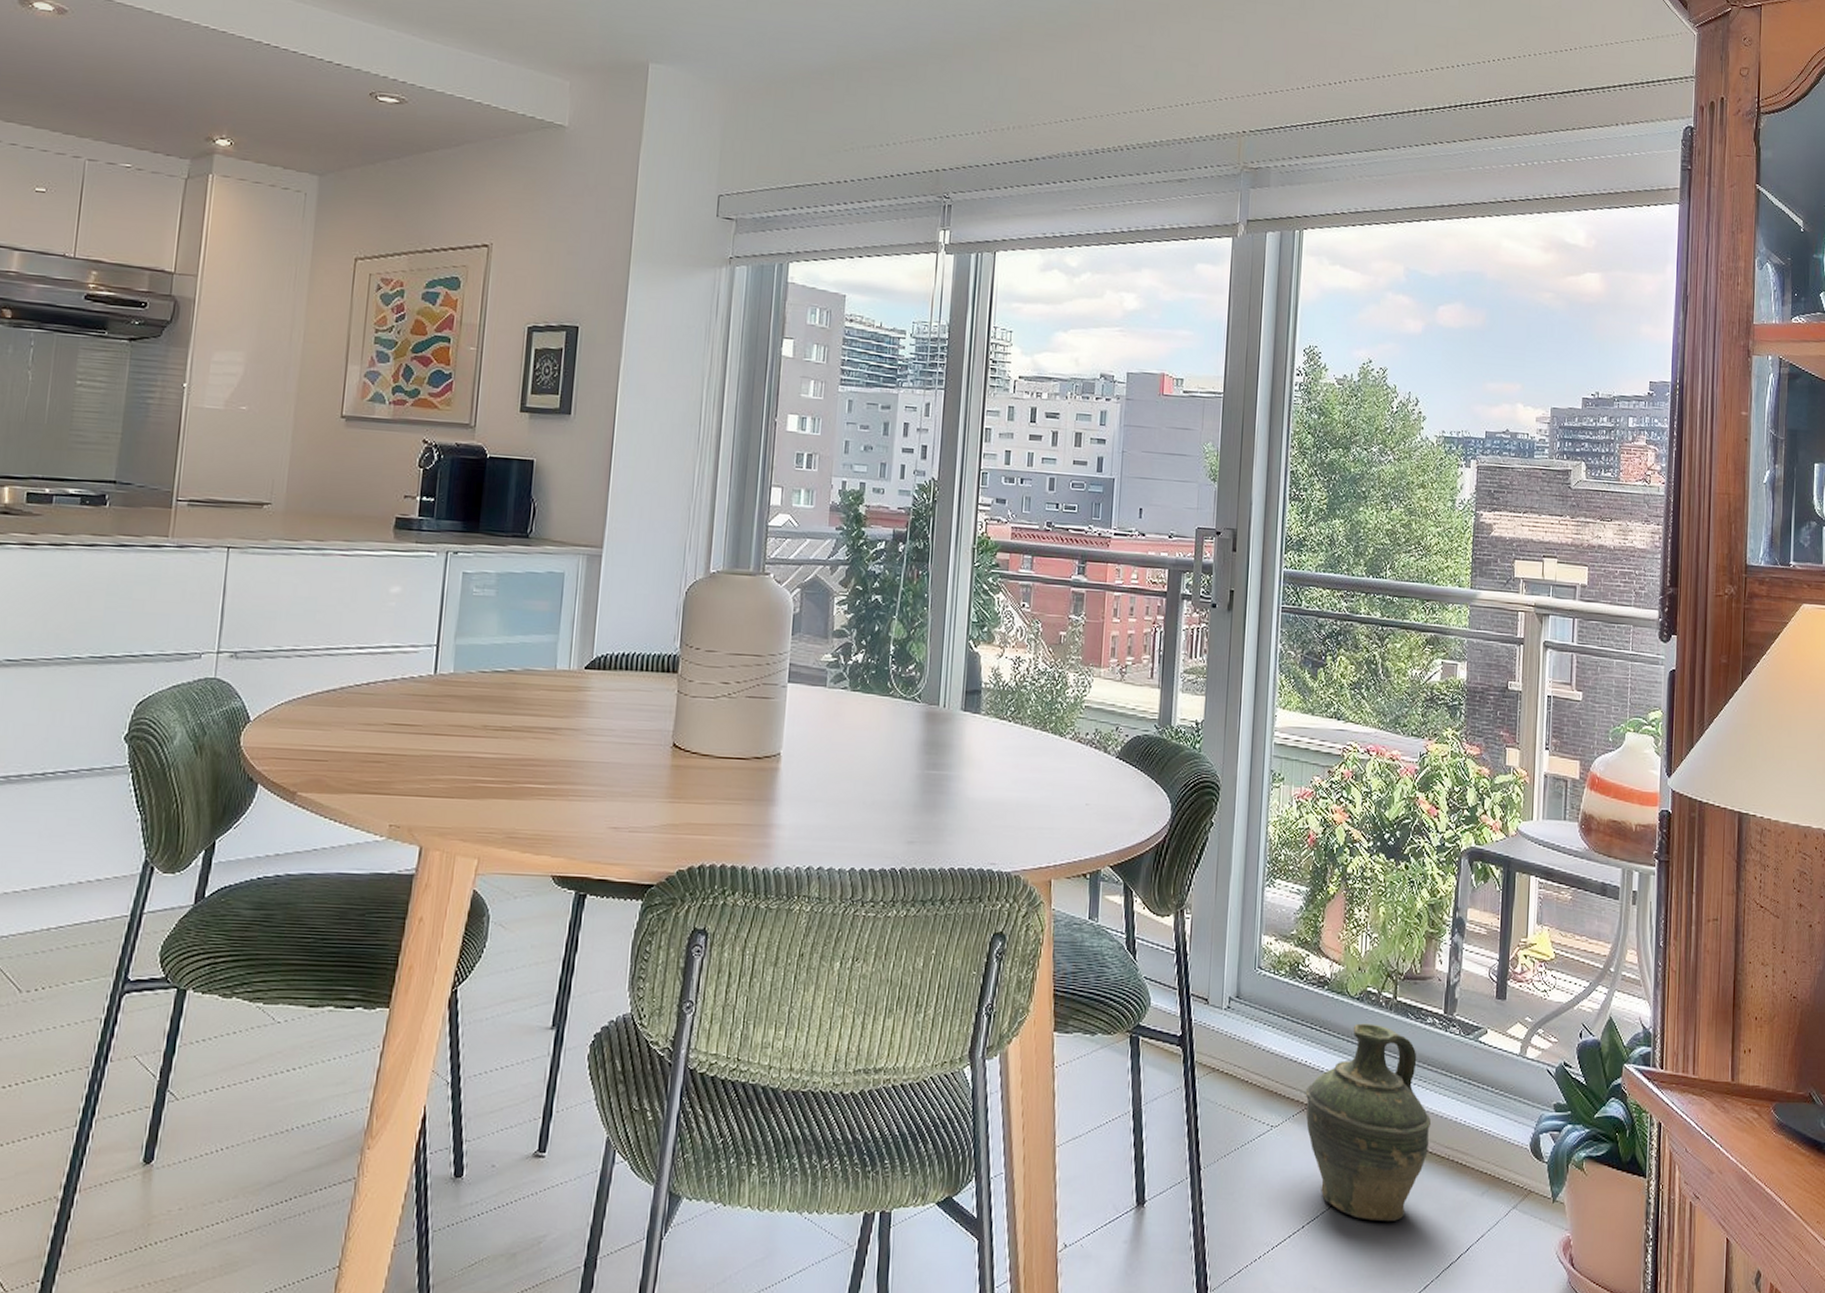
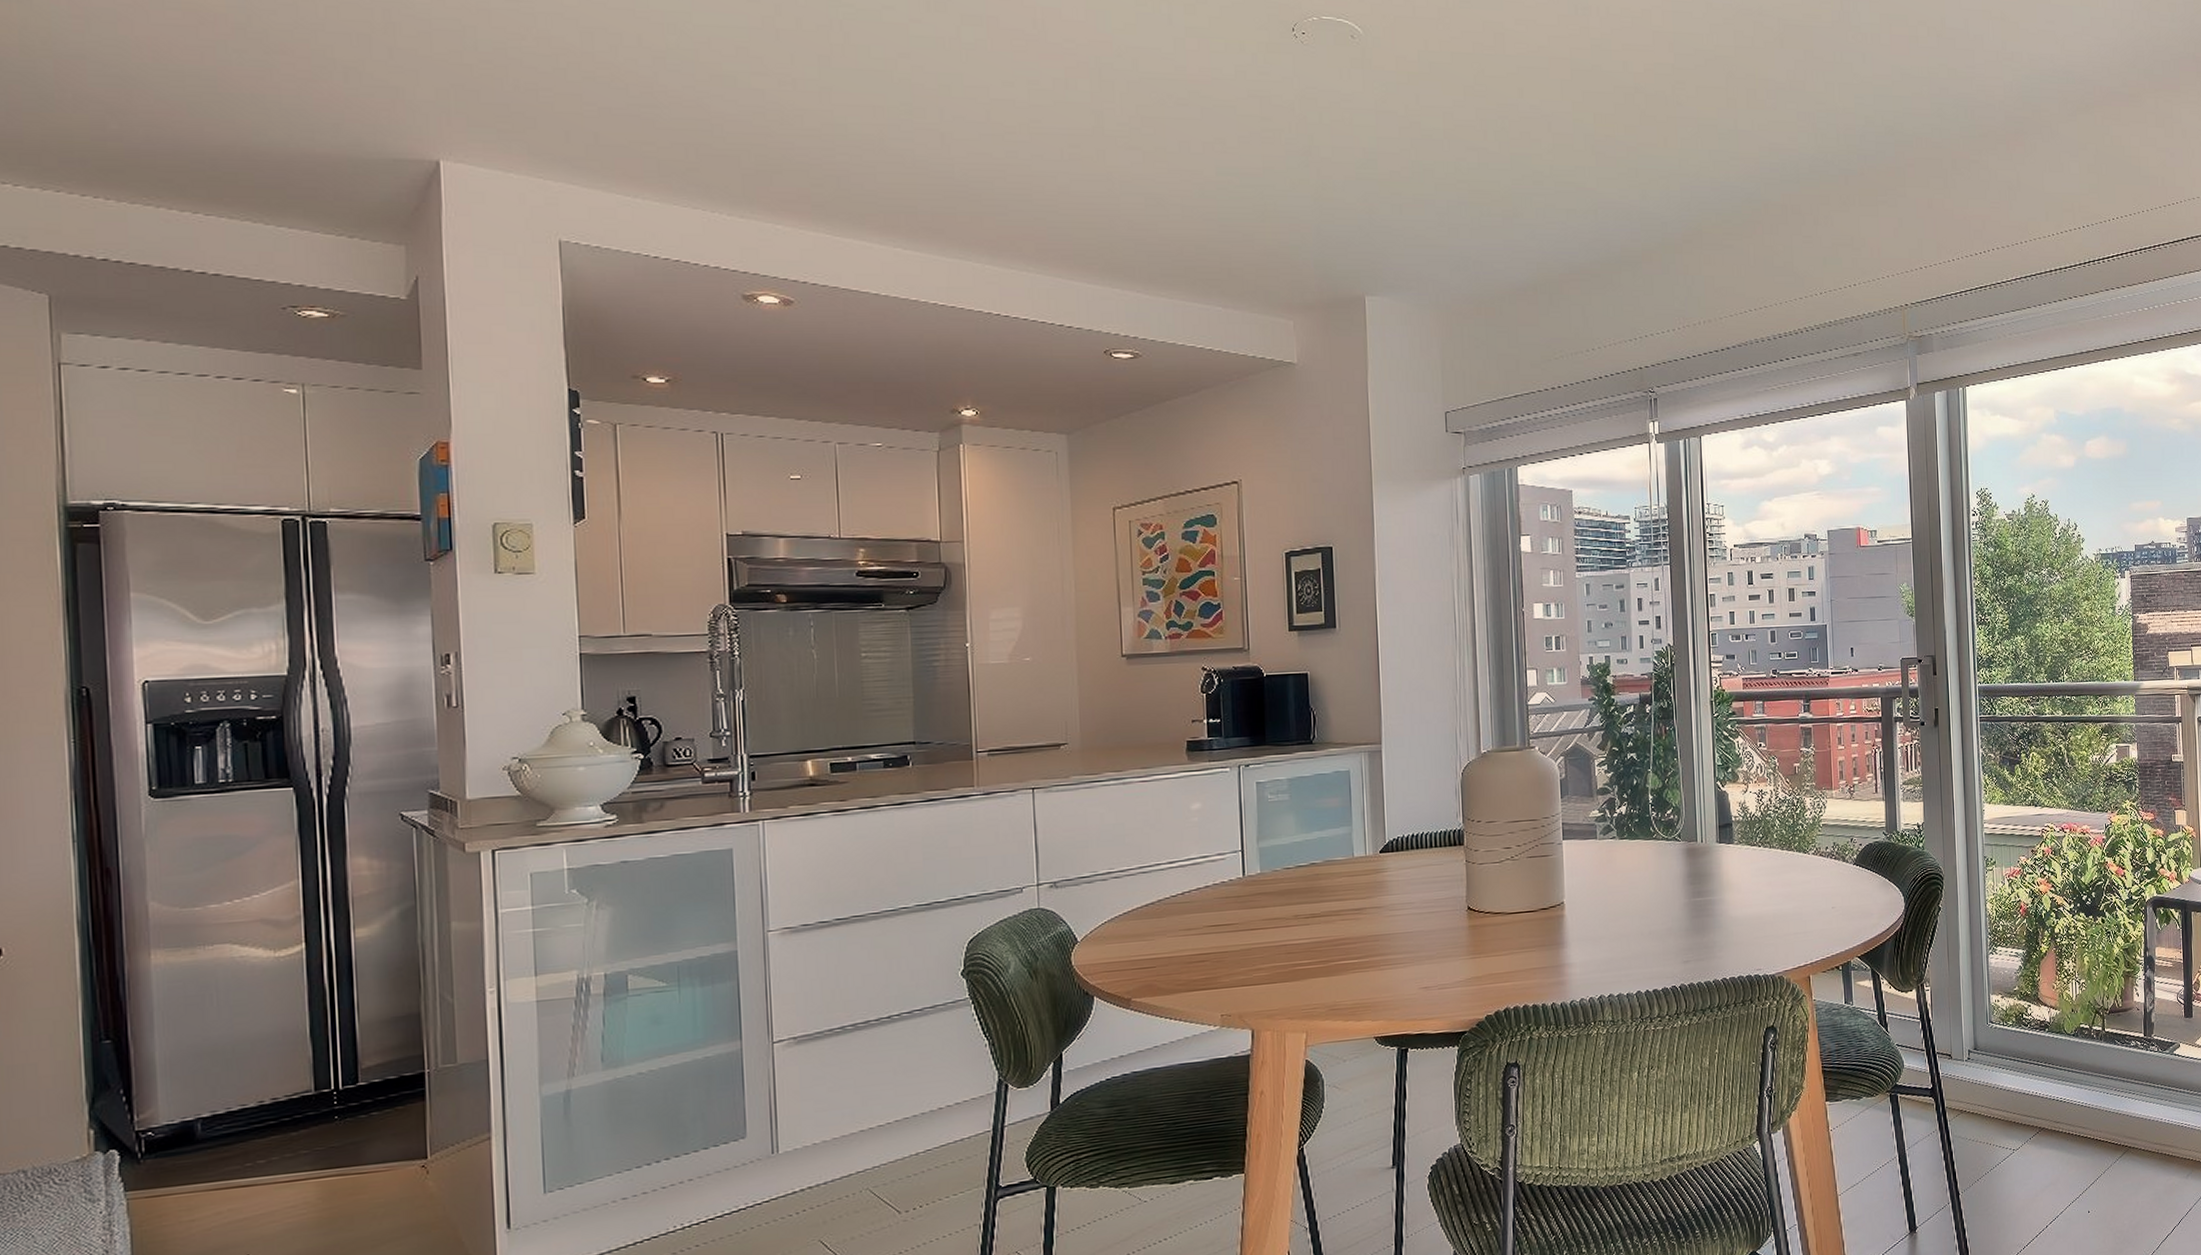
ceramic jug: present [1305,1023,1432,1222] -> none [2038,1053,2142,1213]

